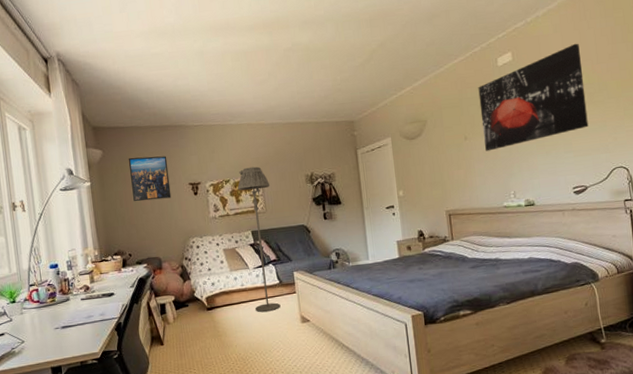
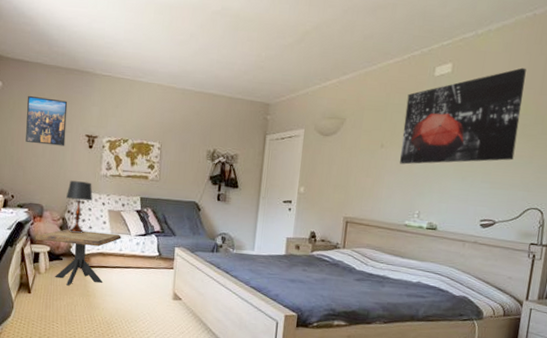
side table: none [158,270,241,331] -> present [35,229,121,286]
table lamp: none [181,227,206,278] -> present [66,180,93,233]
floor lamp: present [237,166,281,312] -> none [129,130,169,282]

